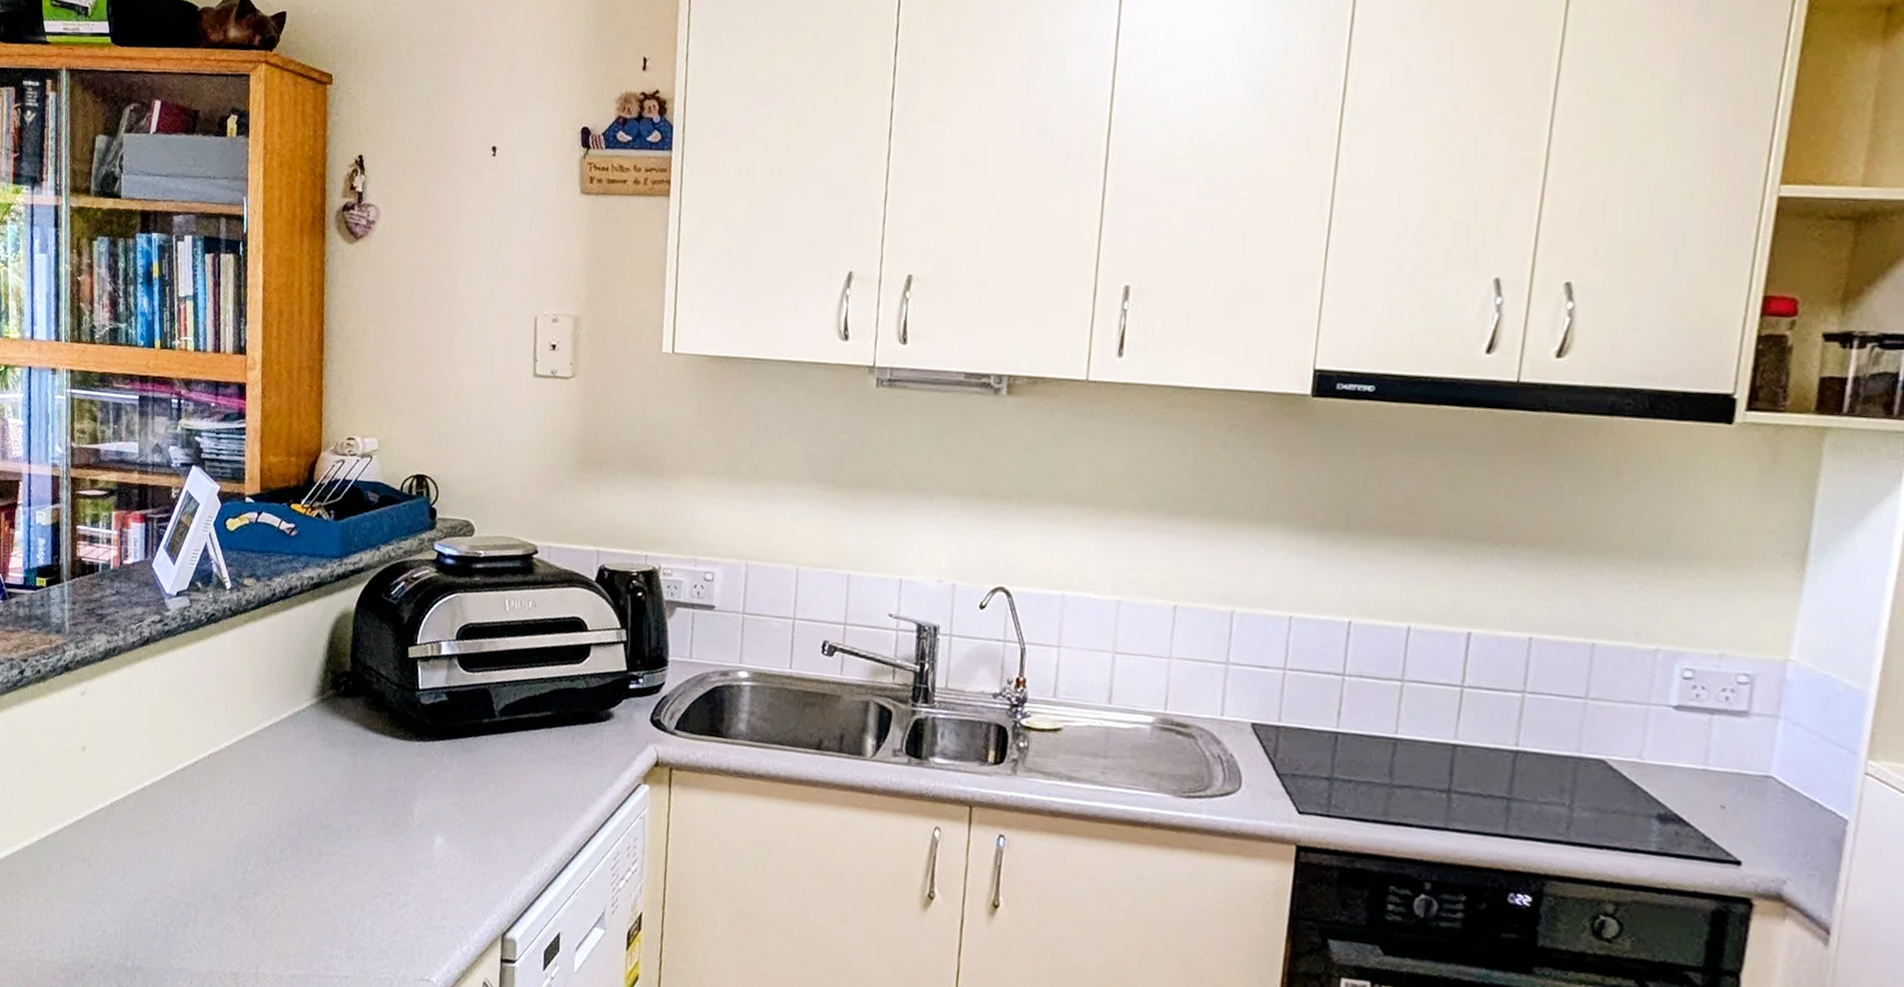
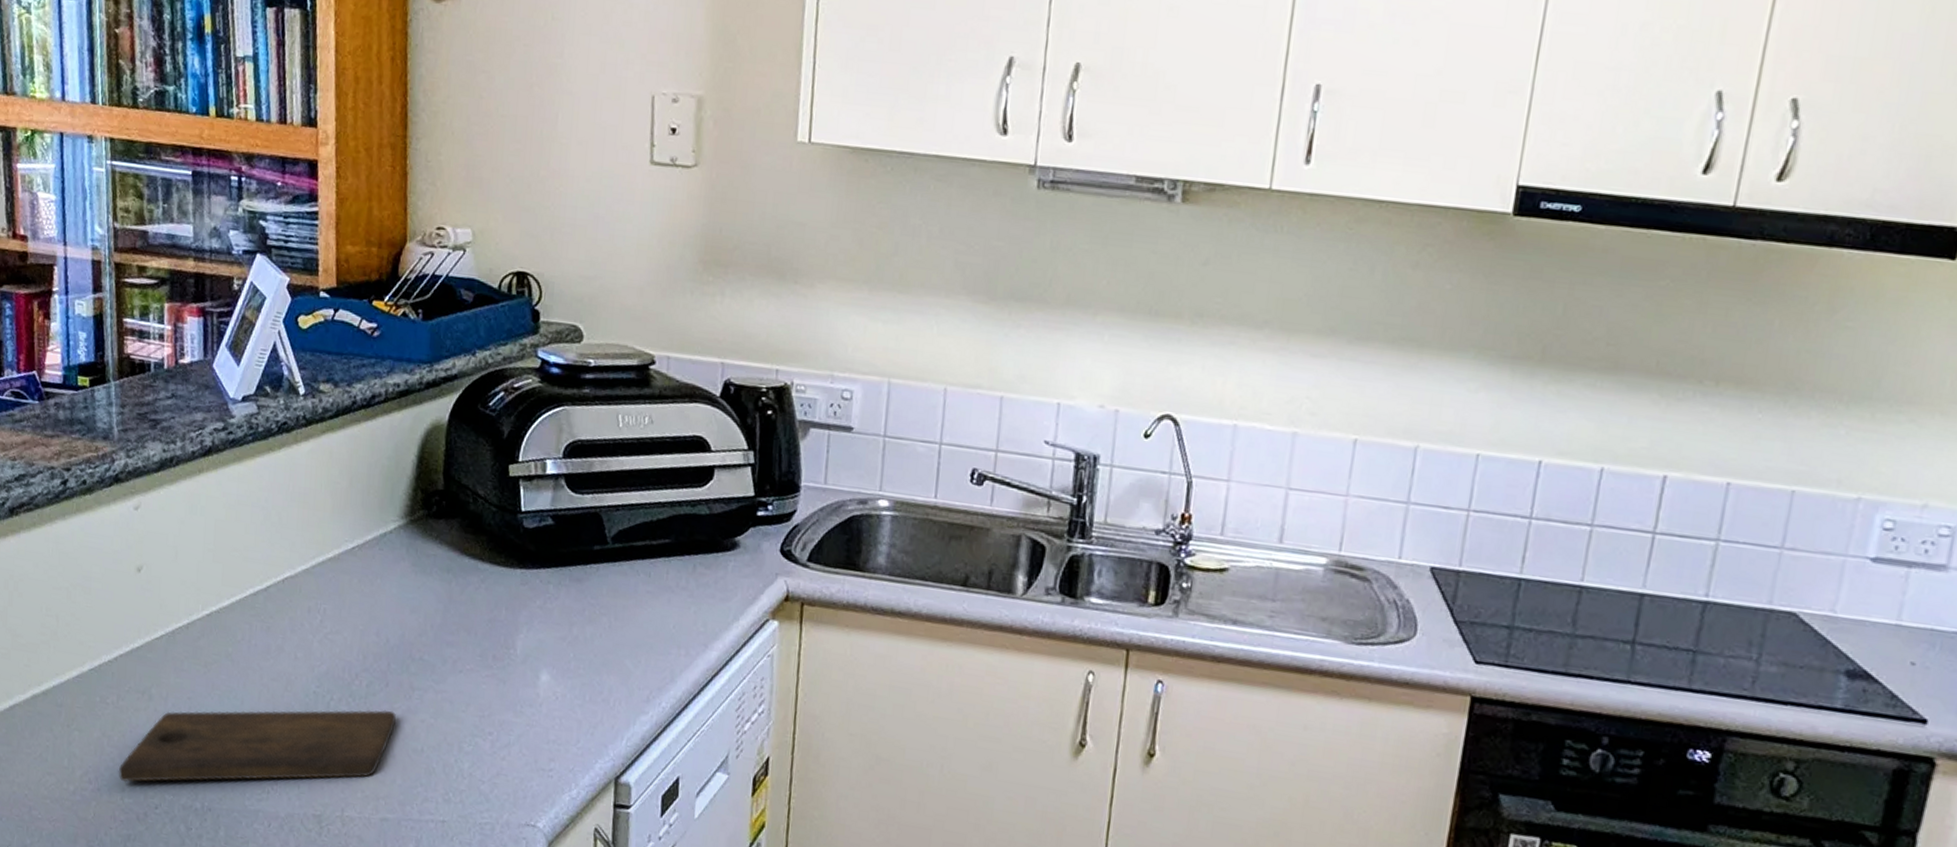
cutting board: none [59,873,306,944] -> present [118,709,396,783]

